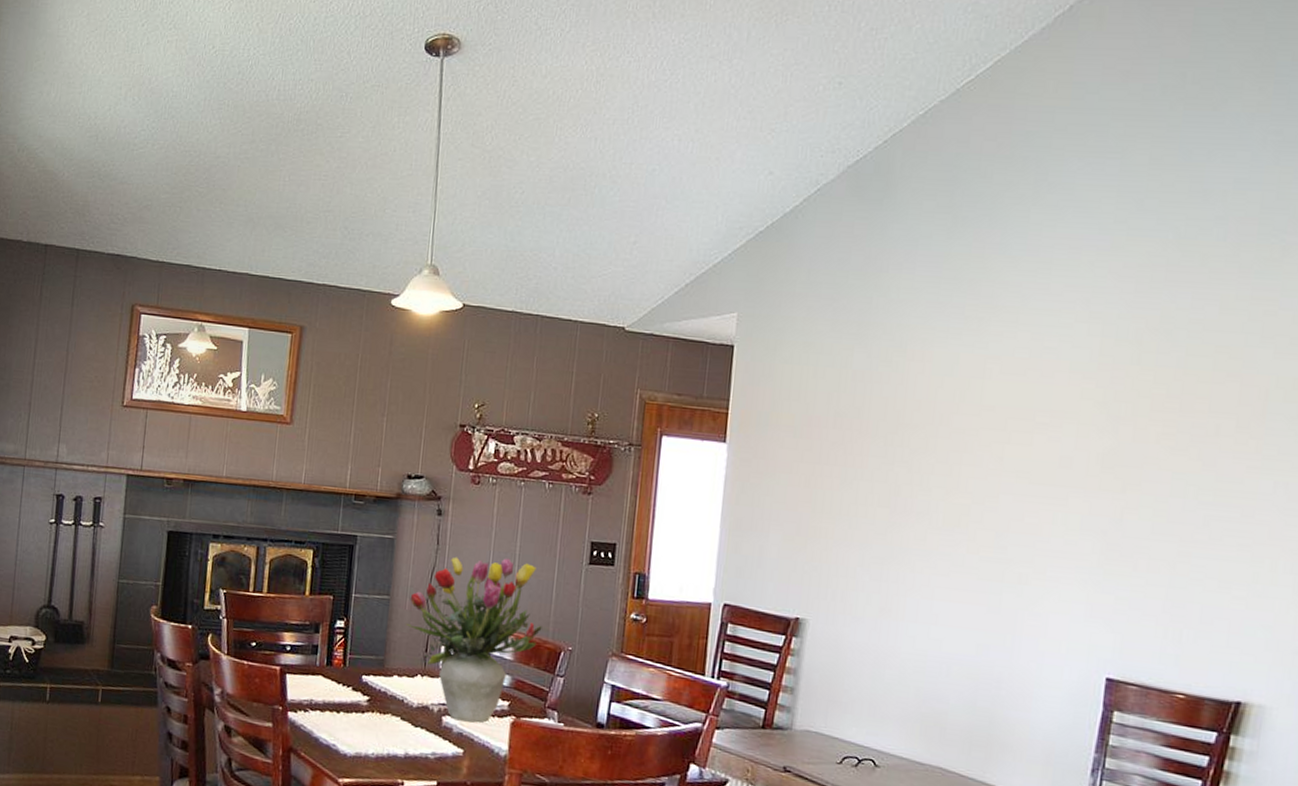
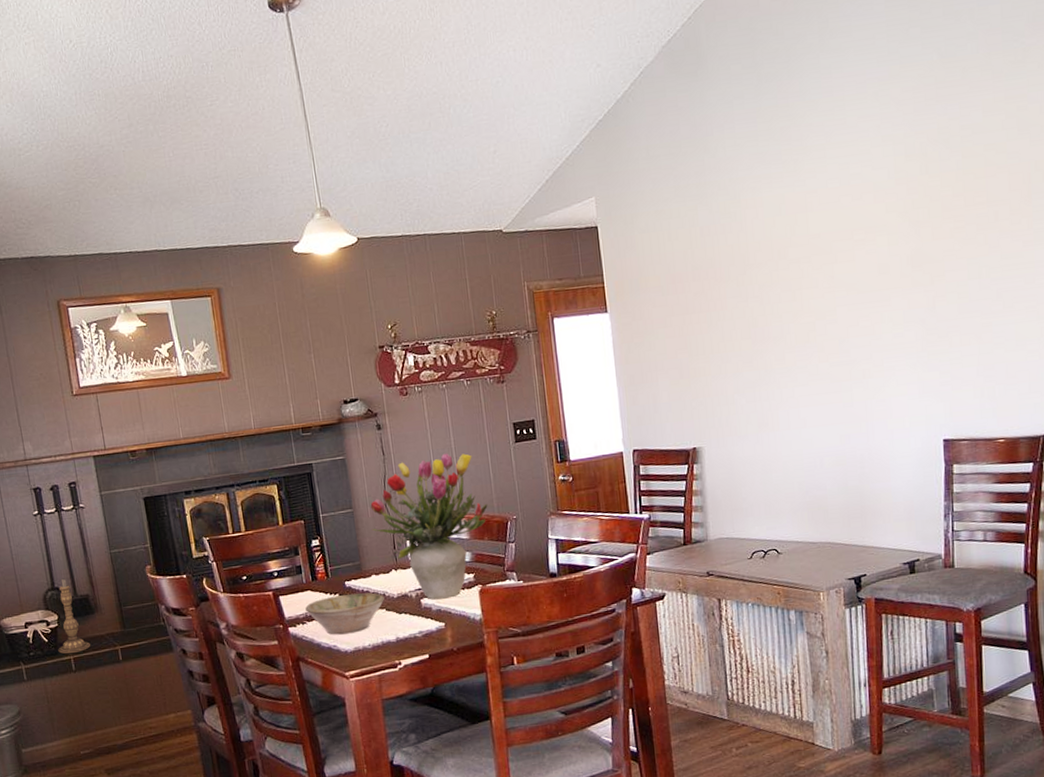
candlestick: none [36,597,73,683] -> present [58,578,91,654]
bowl: none [312,688,402,737] -> present [305,592,385,635]

